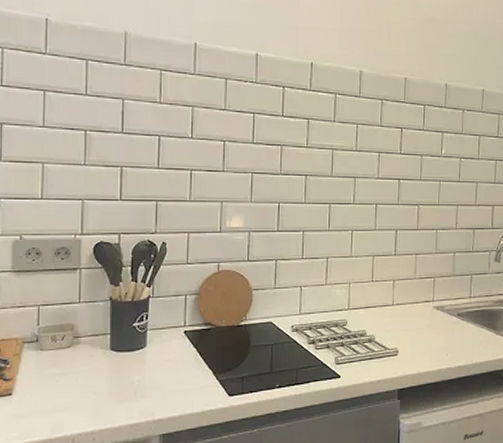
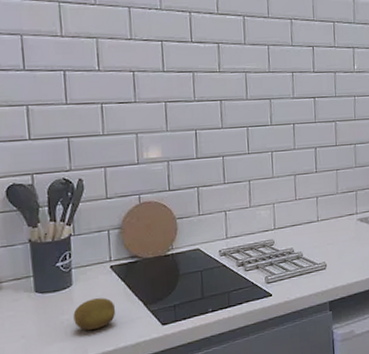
fruit: none [144,362,186,393] -> present [73,298,116,330]

